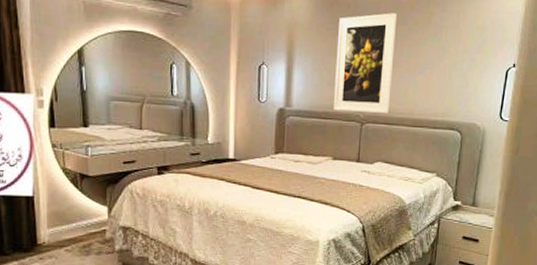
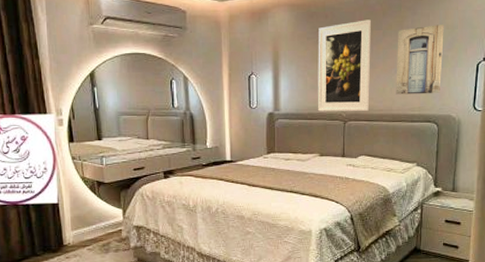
wall art: none [419,24,474,100] -> present [396,25,444,95]

